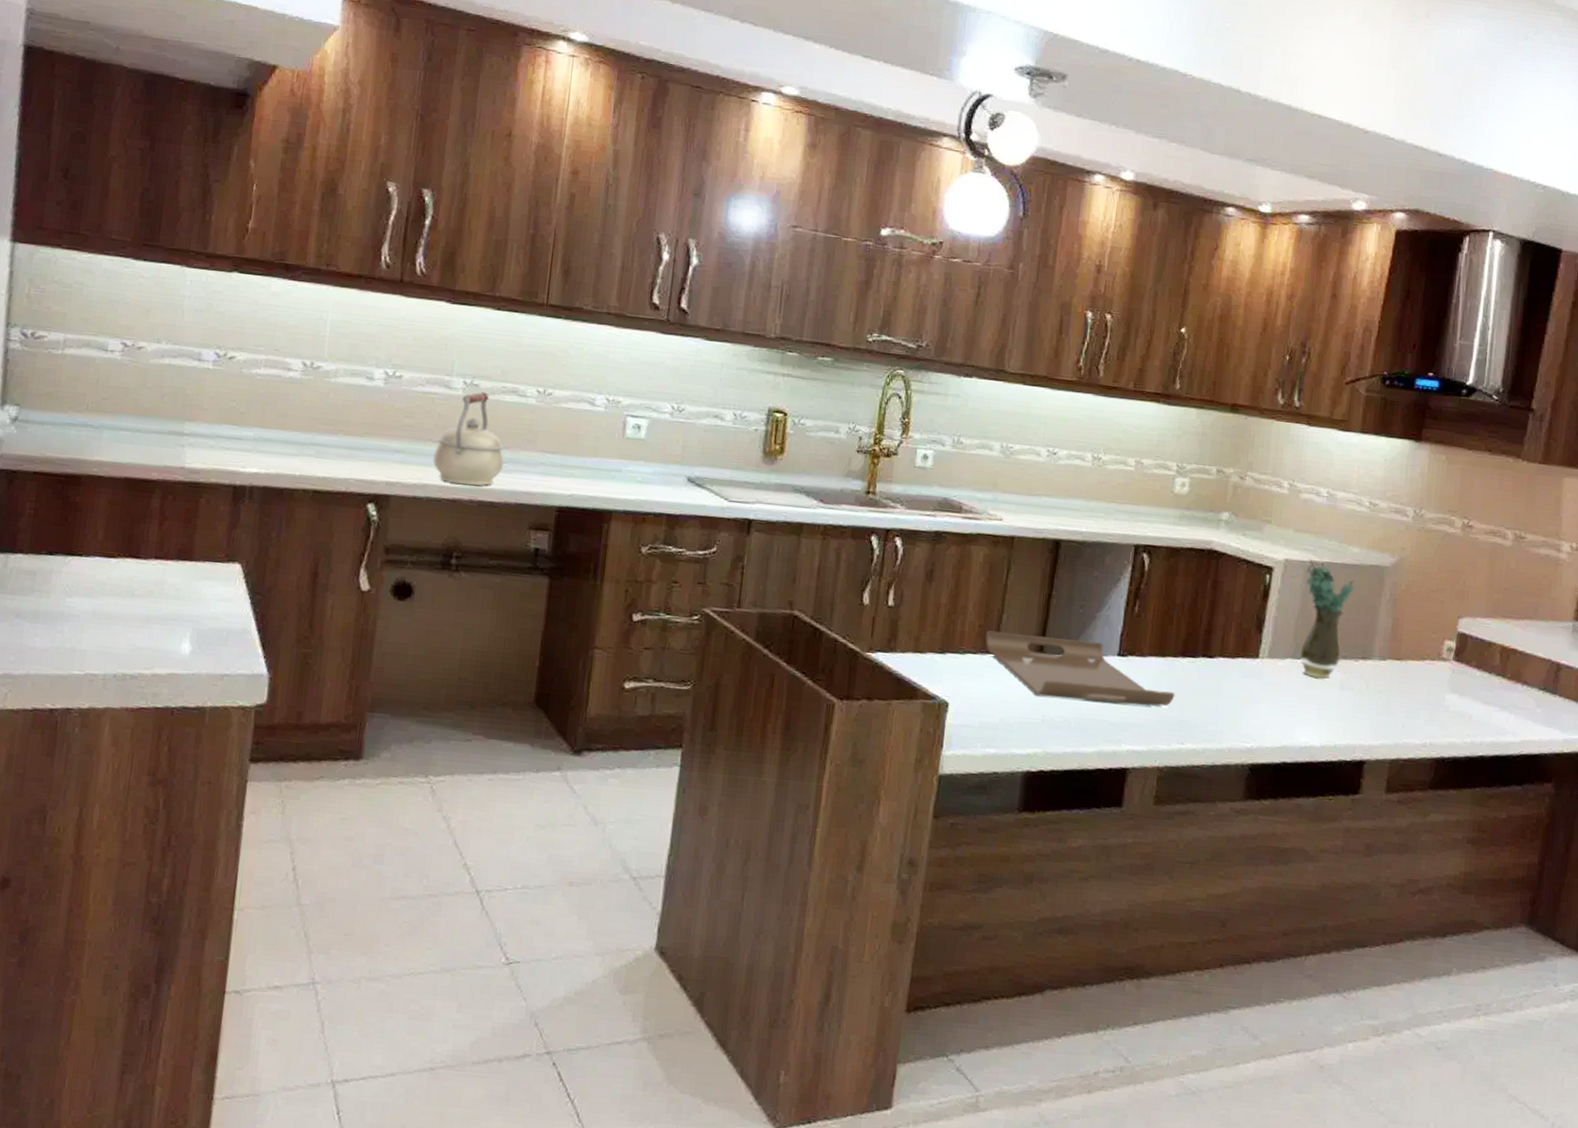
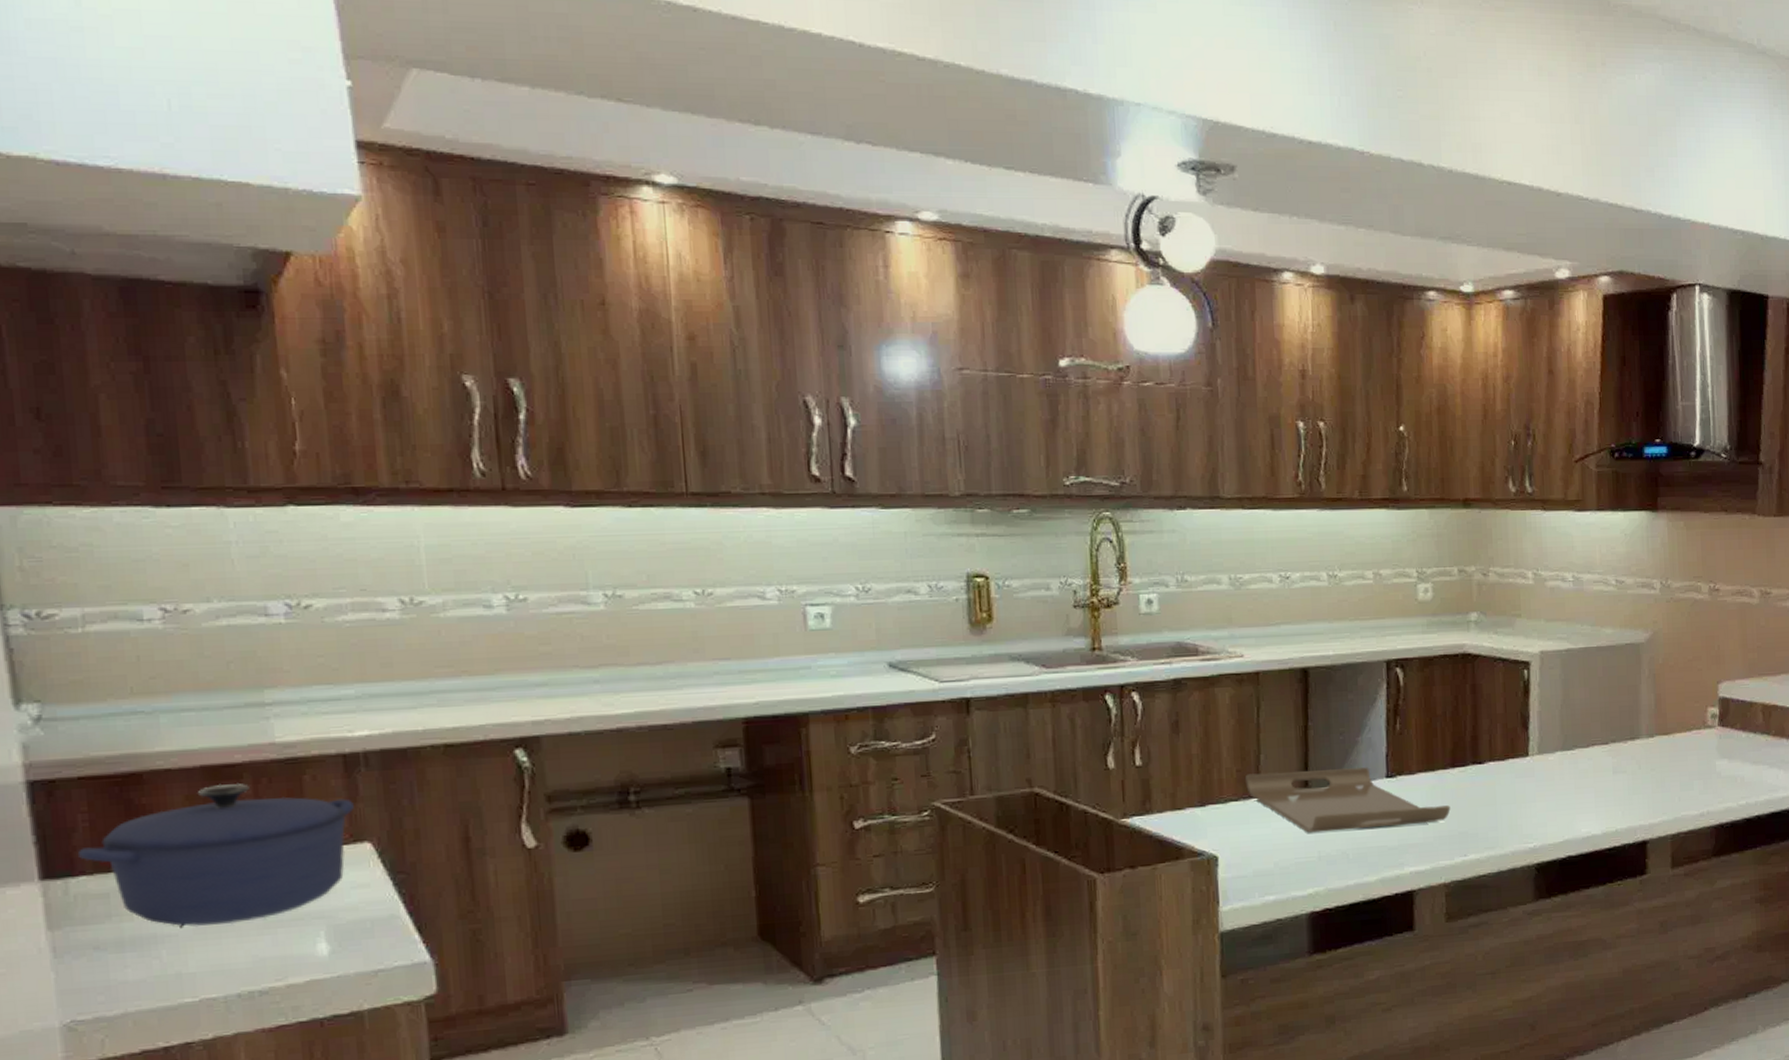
cooking pot: none [21,495,234,615] -> present [78,784,354,927]
kettle: present [433,392,504,486] -> none [583,603,670,711]
vase: present [1300,558,1355,680] -> none [1563,647,1613,767]

